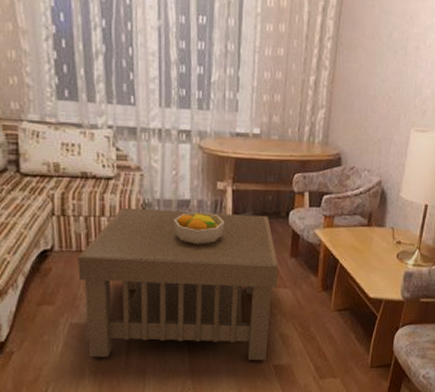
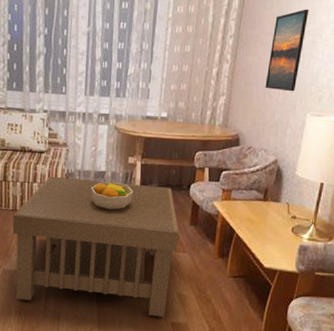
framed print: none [367,9,413,105] -> present [265,9,309,92]

